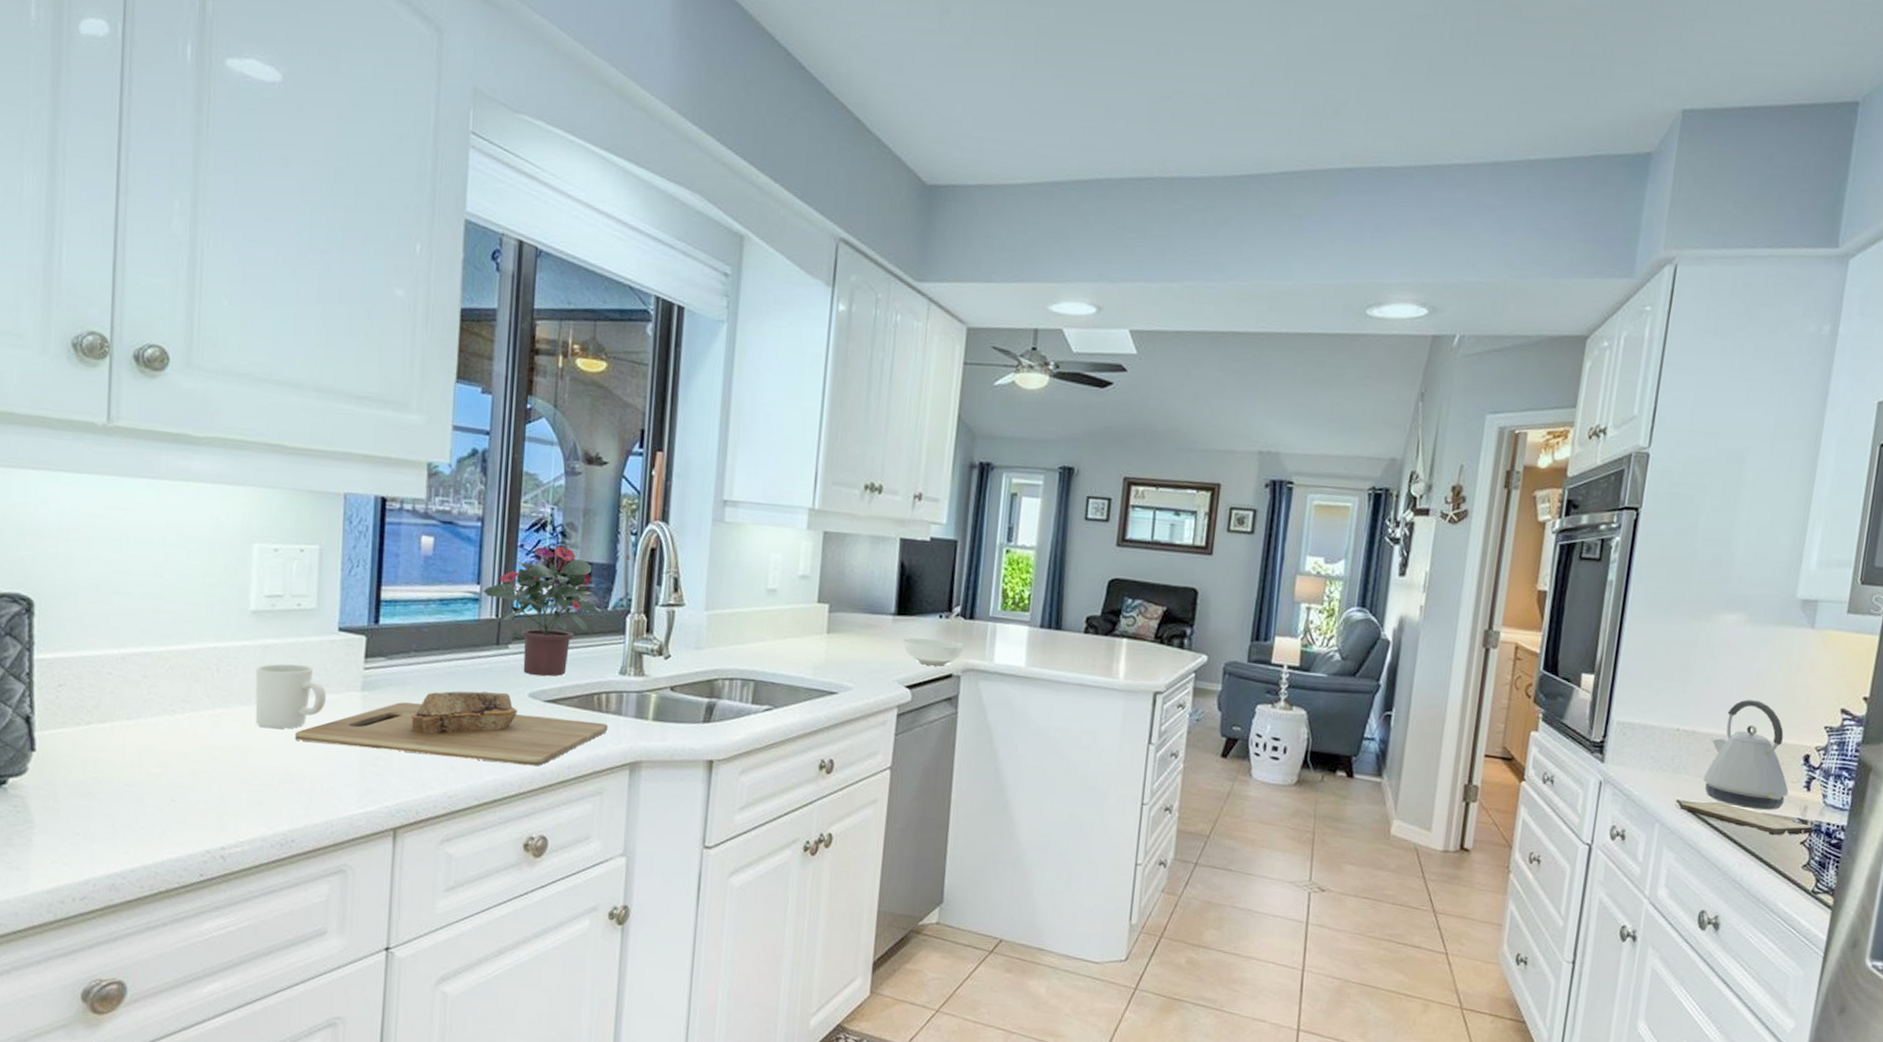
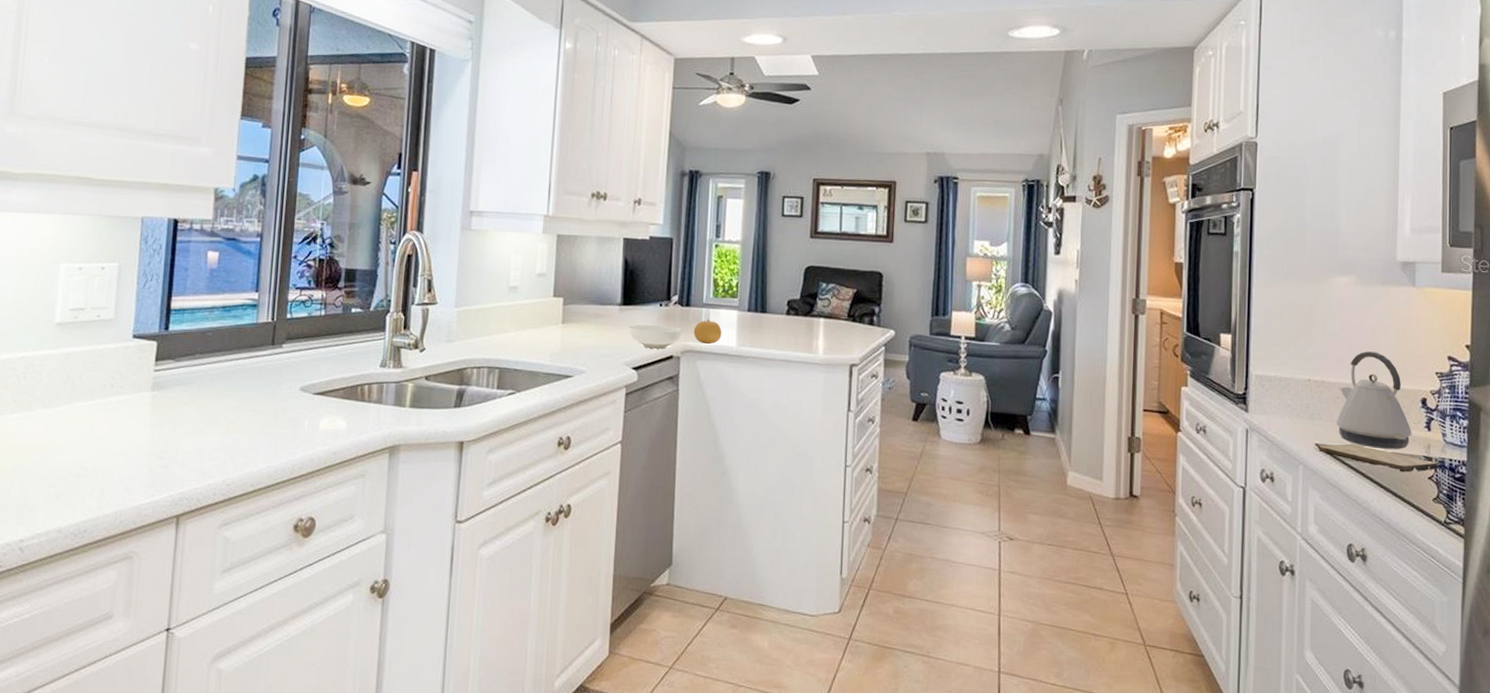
mug: present [255,663,326,729] -> none [56,369,120,429]
cutting board: present [295,691,609,766] -> none [90,387,370,453]
potted flower: present [483,546,600,676] -> none [261,256,363,371]
fruit: none [976,634,1010,664] -> present [693,318,722,345]

